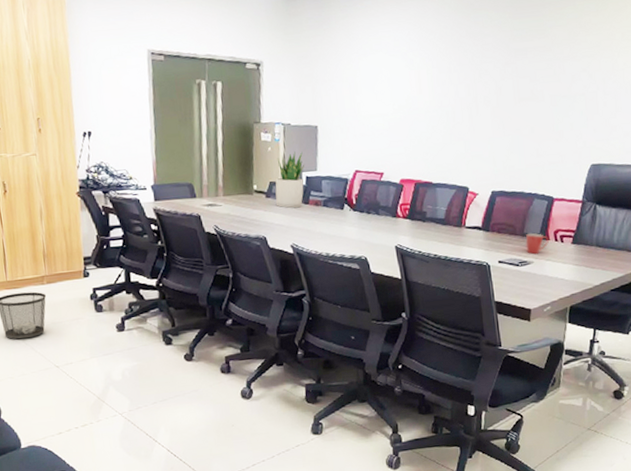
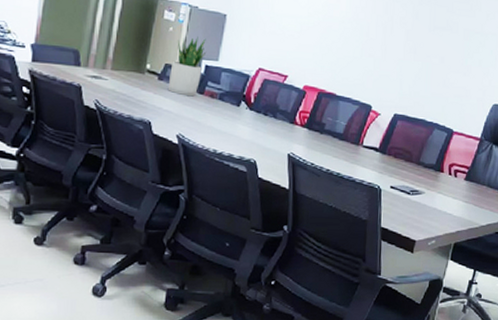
mug: present [525,233,549,255] -> none [419,162,443,185]

